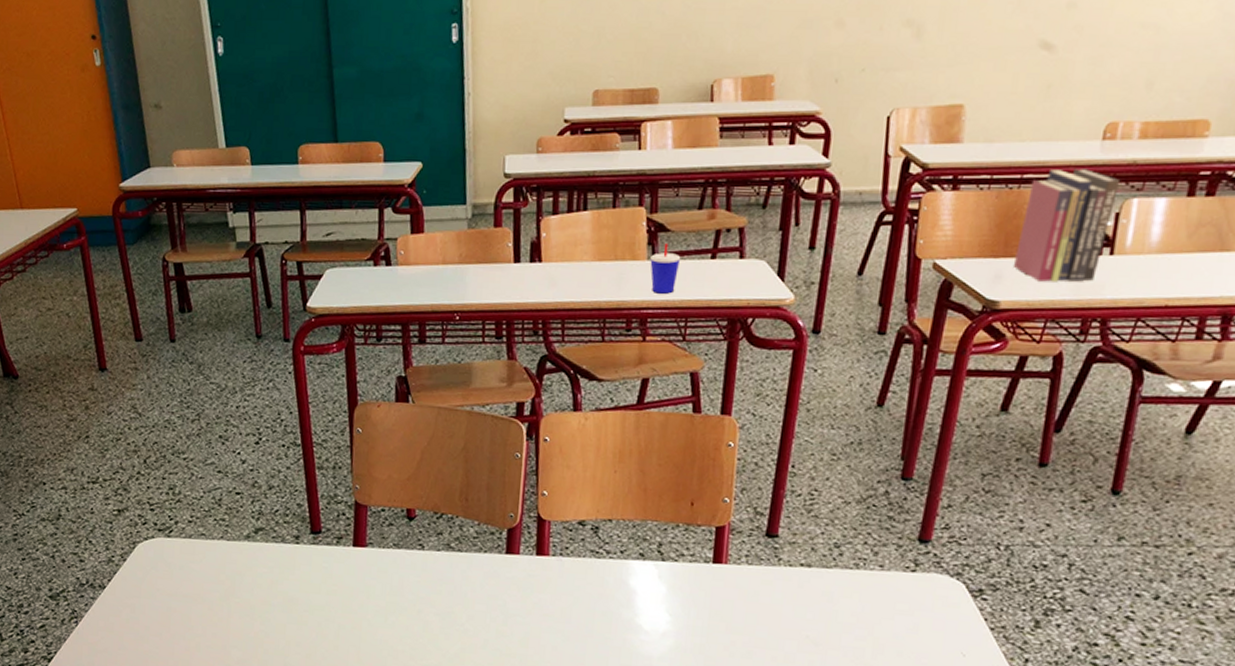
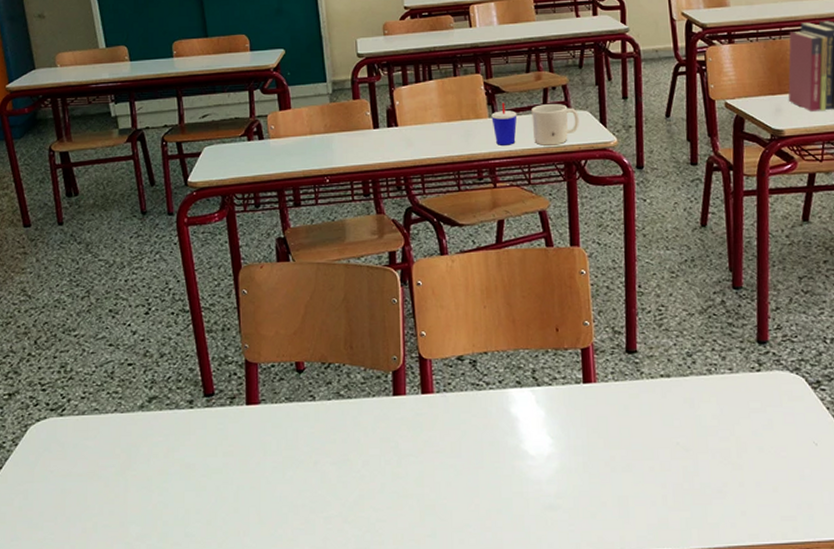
mug: none [696,249,753,298] -> present [531,104,579,146]

